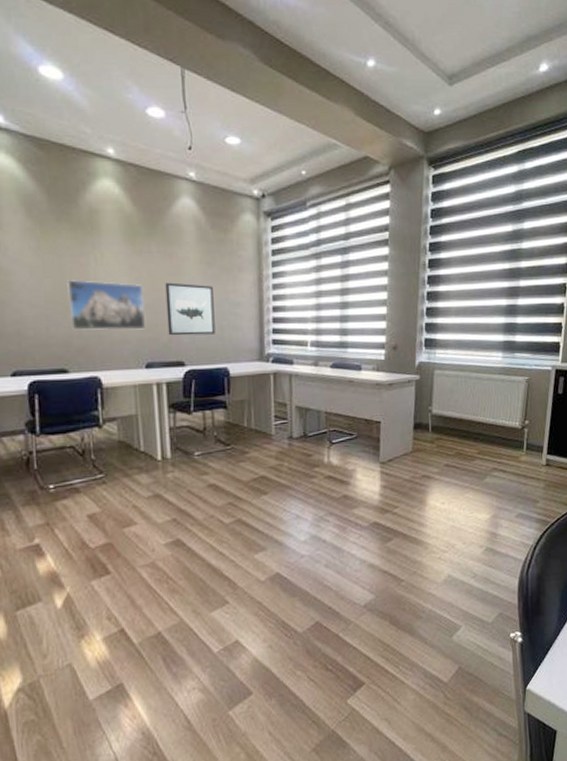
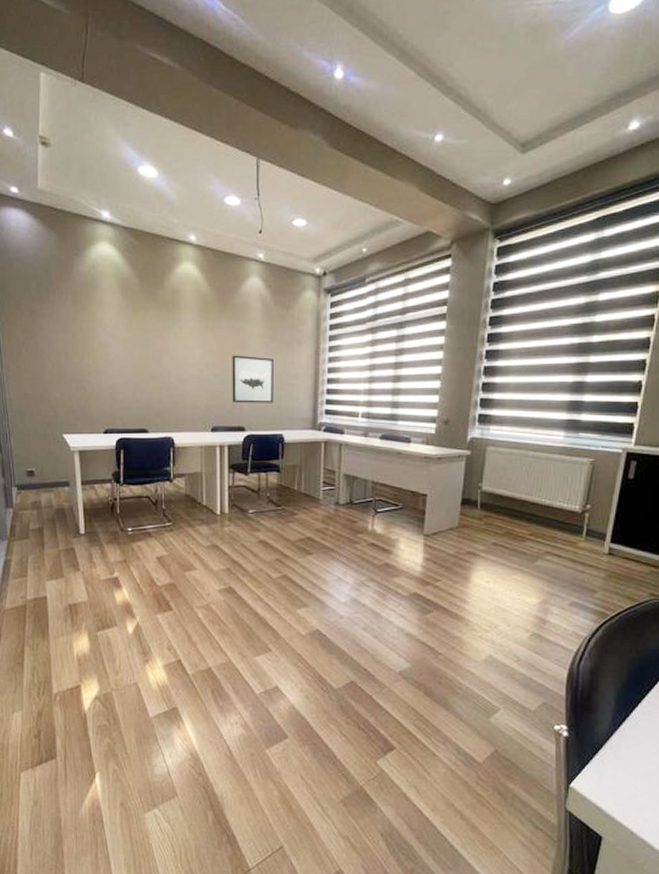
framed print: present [67,280,145,331] -> none [151,352,213,397]

